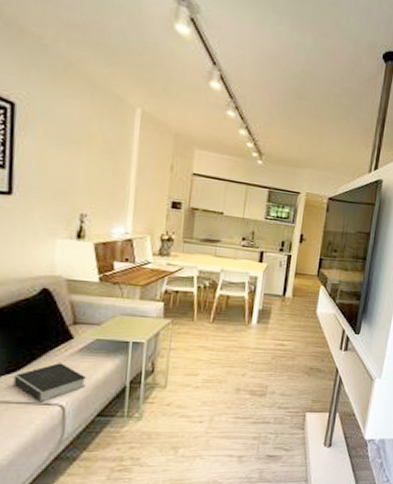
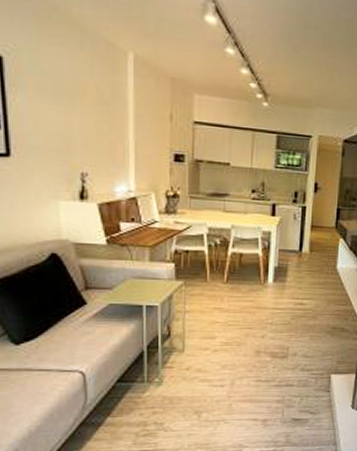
book: present [13,363,86,404] -> none [32,329,103,370]

